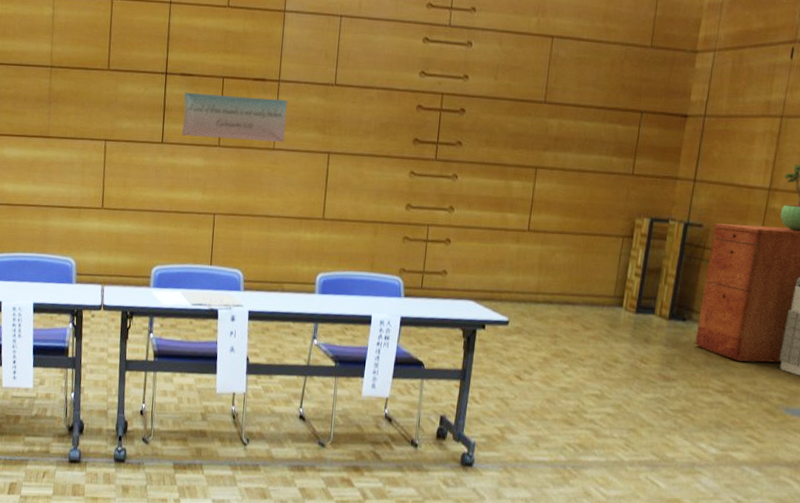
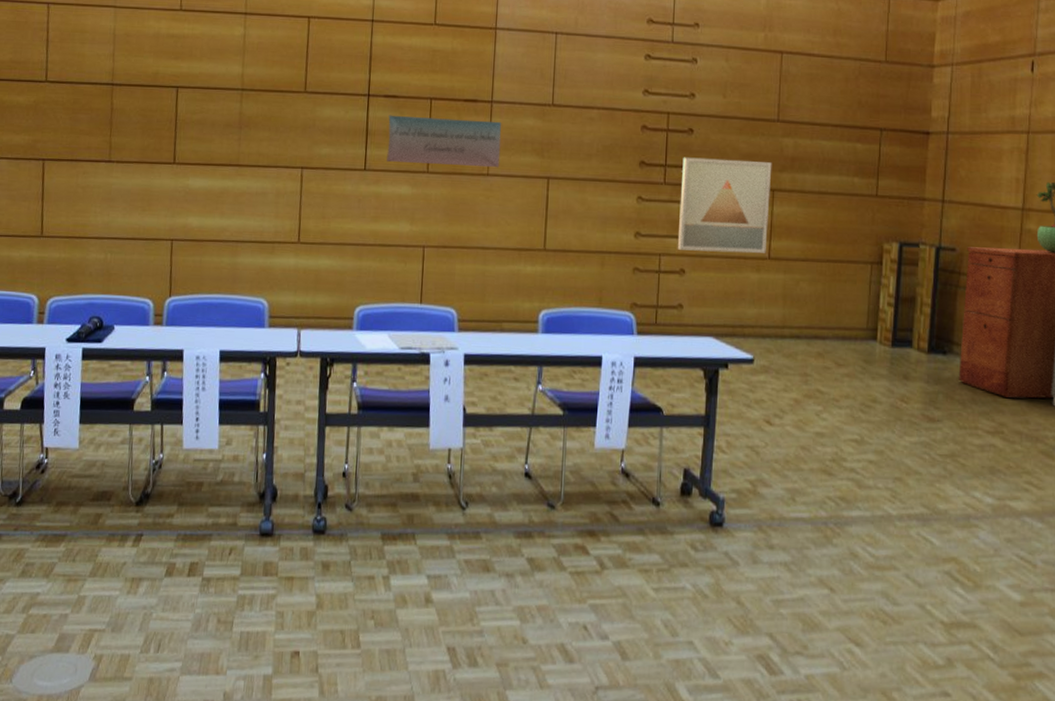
wall art: none [444,135,537,226] -> present [677,157,772,254]

